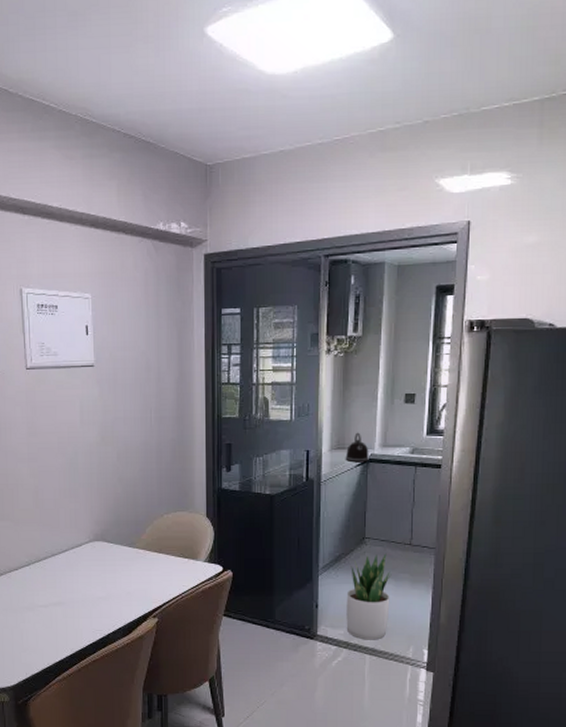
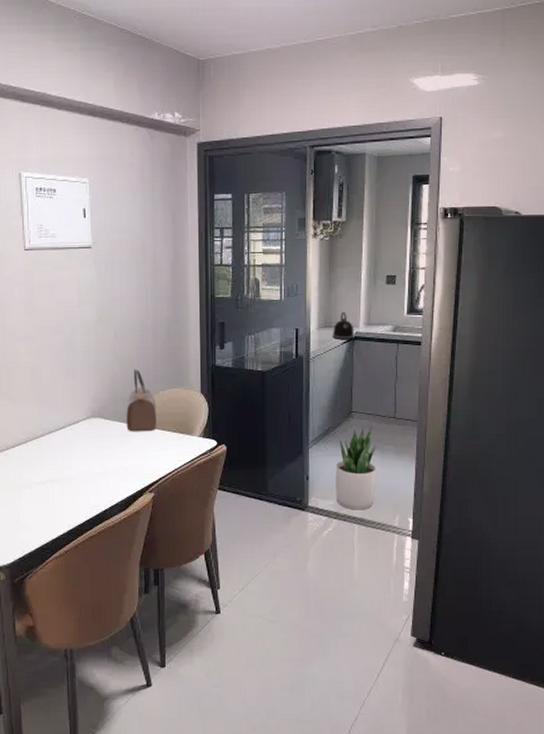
handbag: none [129,491,160,556] -> present [126,369,156,432]

